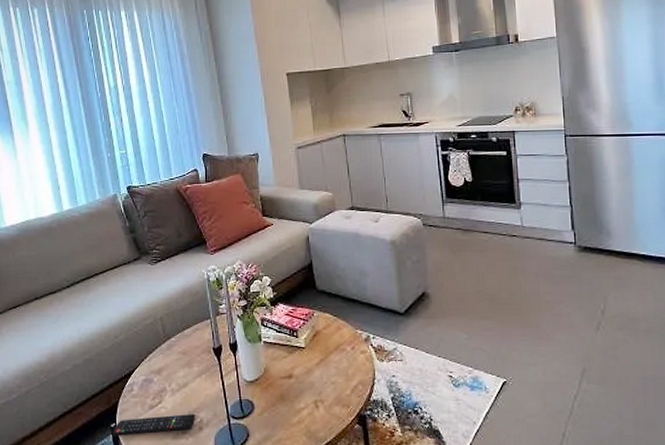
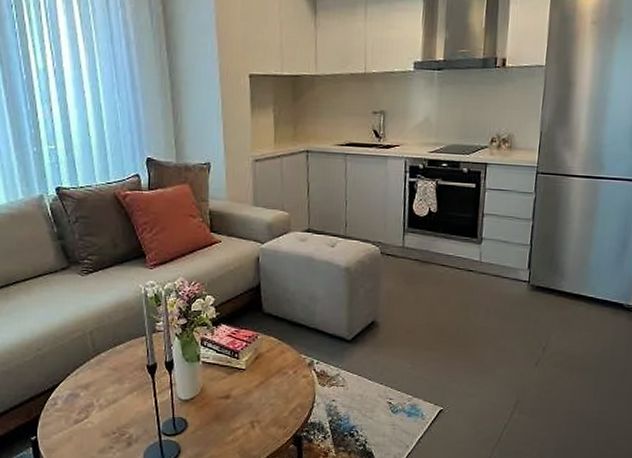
remote control: present [113,414,196,436] -> none [33,429,125,449]

